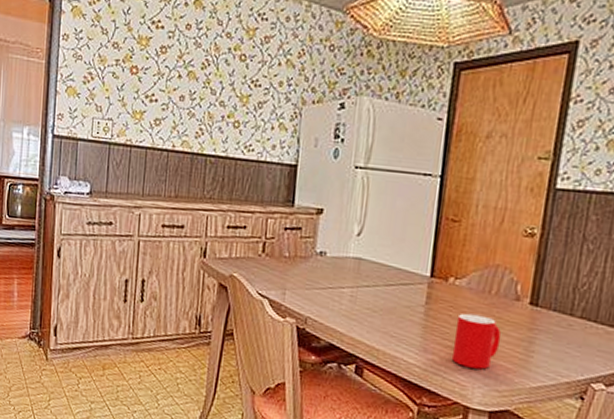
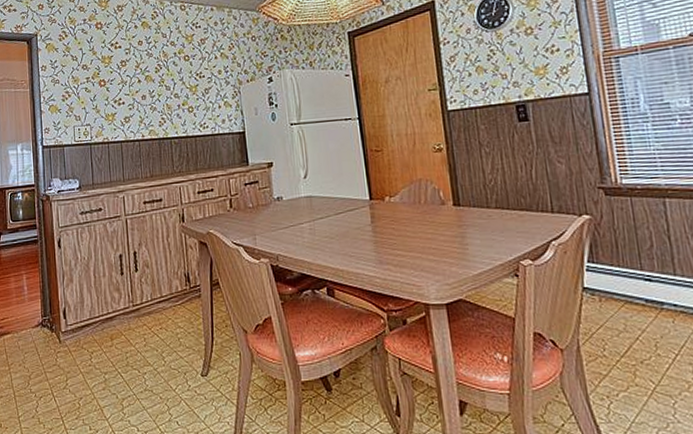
cup: present [452,313,502,370] -> none [399,223,440,270]

